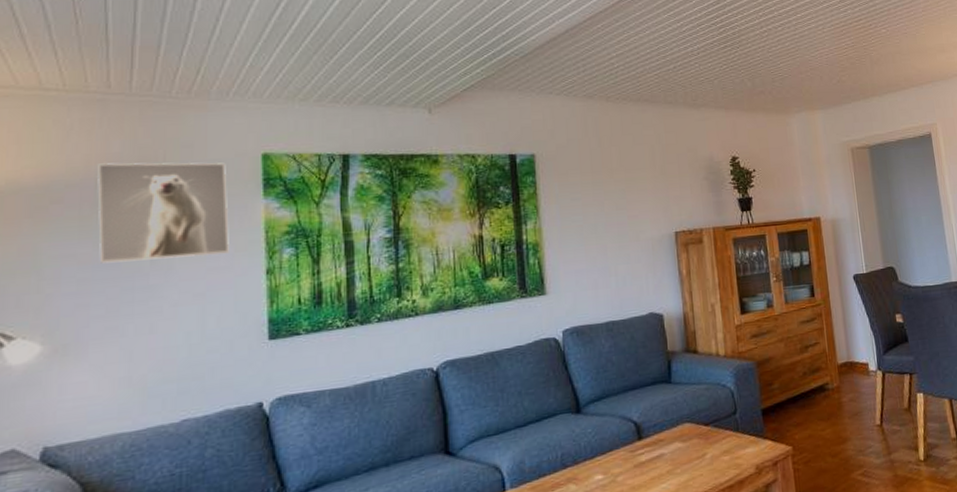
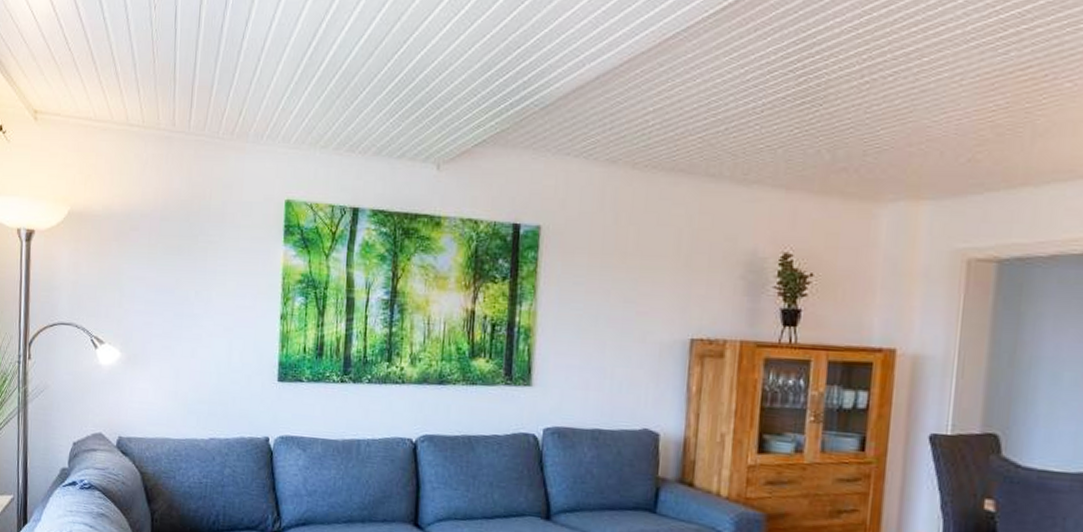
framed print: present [97,162,229,264] -> none [160,197,256,294]

